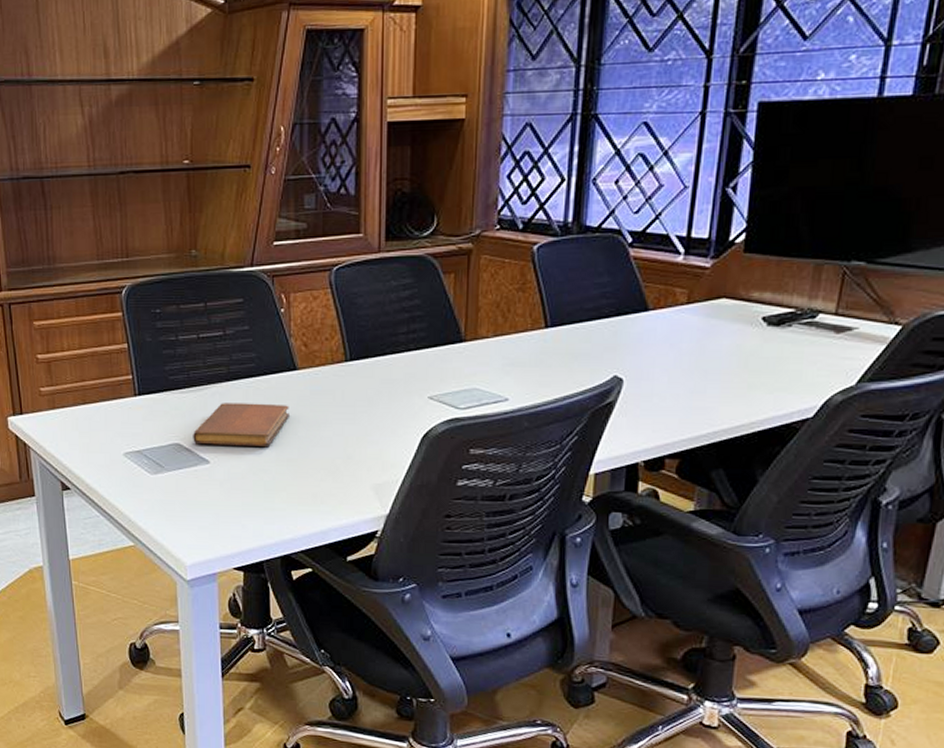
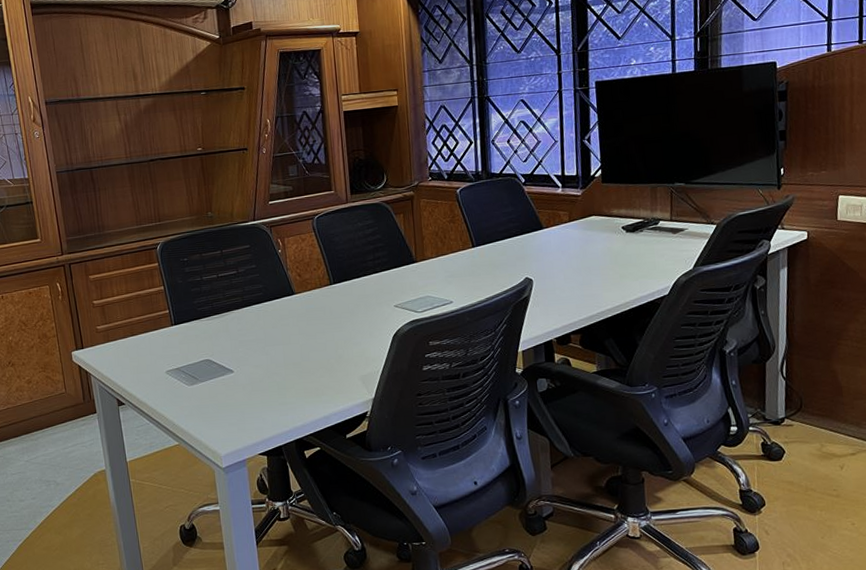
notebook: present [193,403,289,446] -> none [219,321,292,358]

